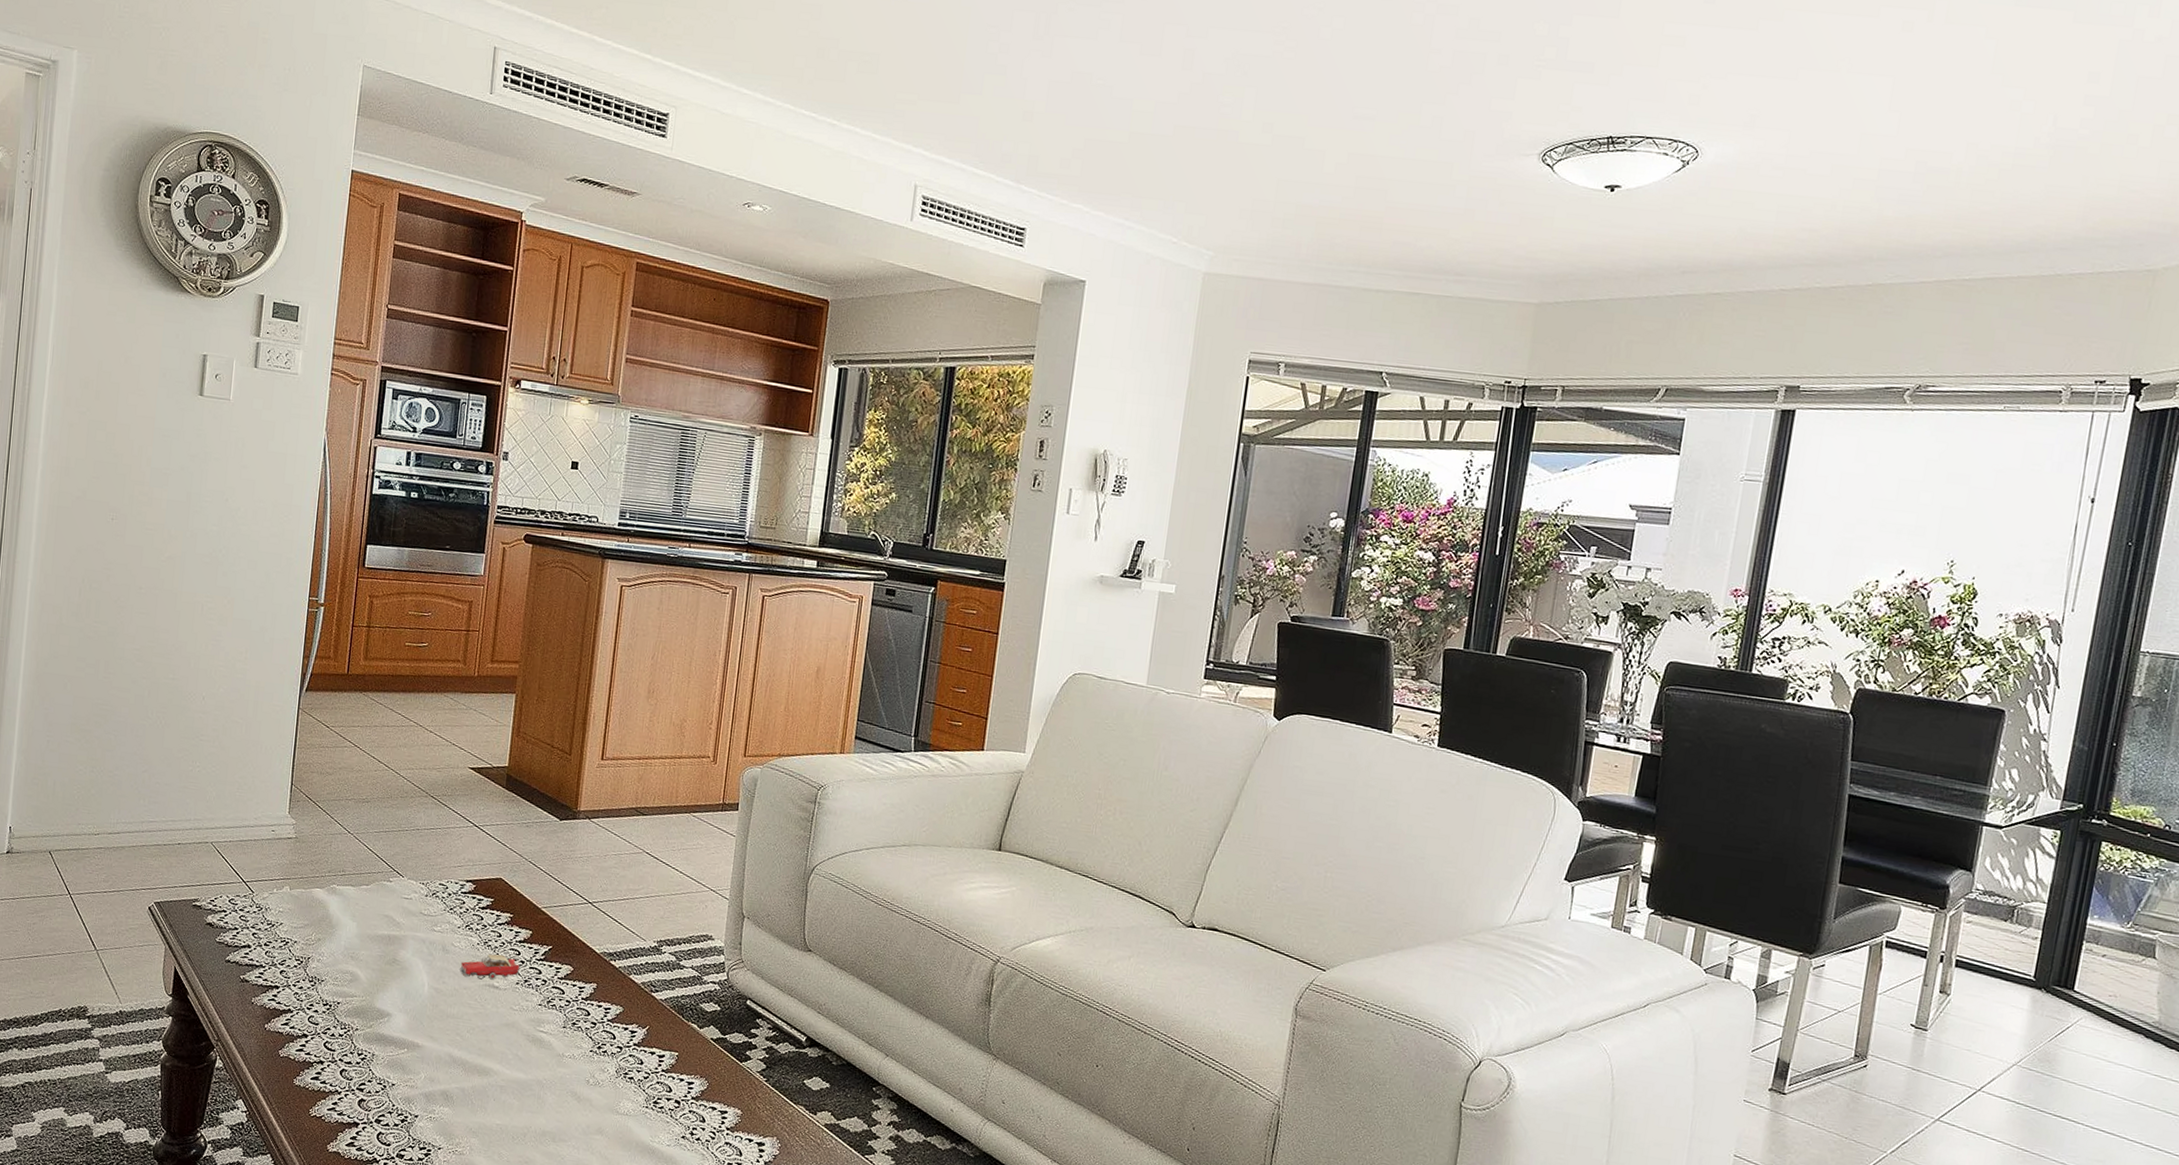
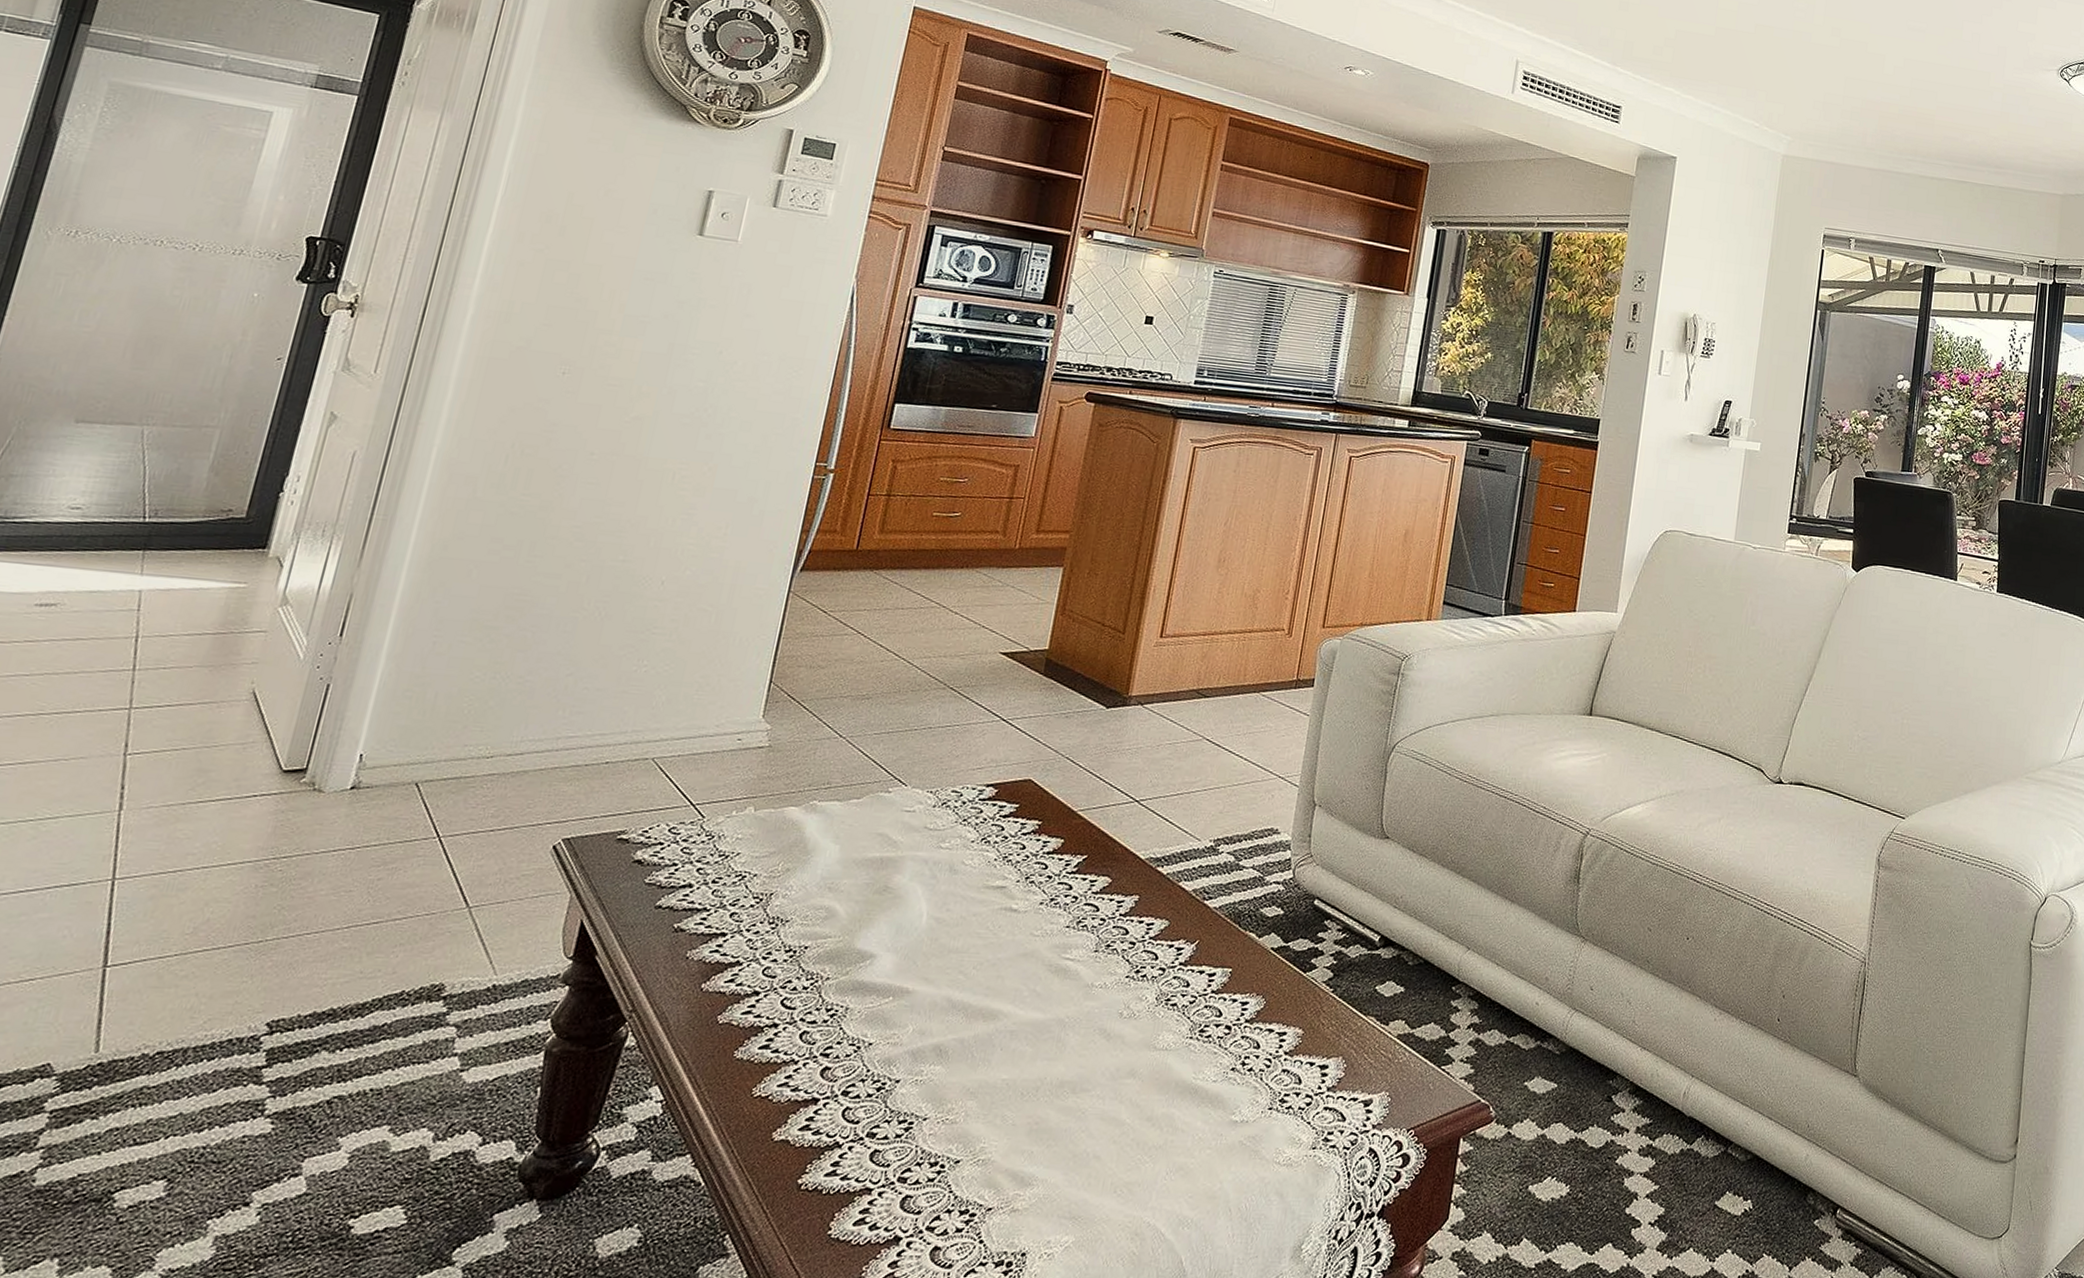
toy car: present [460,954,520,980] -> none [969,870,1046,903]

